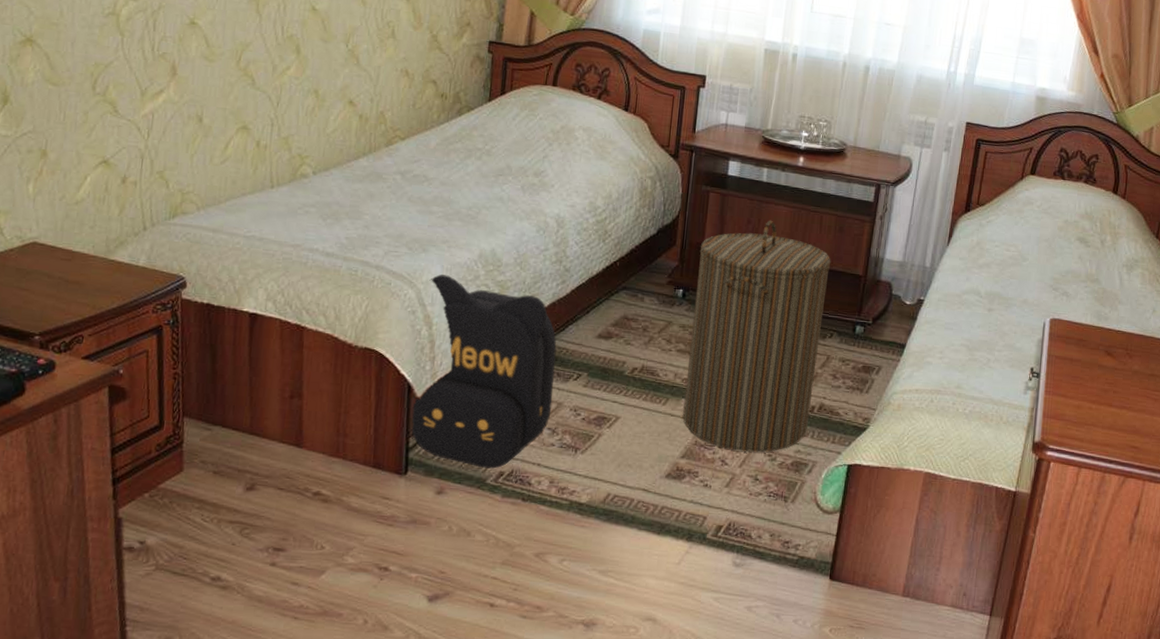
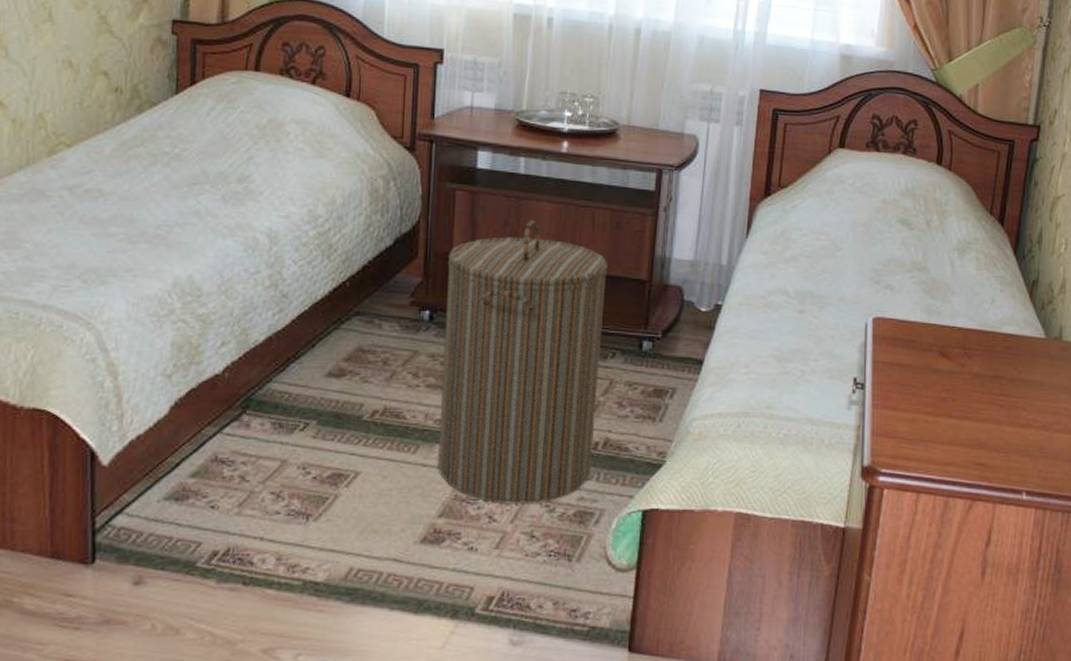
backpack: present [411,274,557,469] -> none [97,311,277,548]

